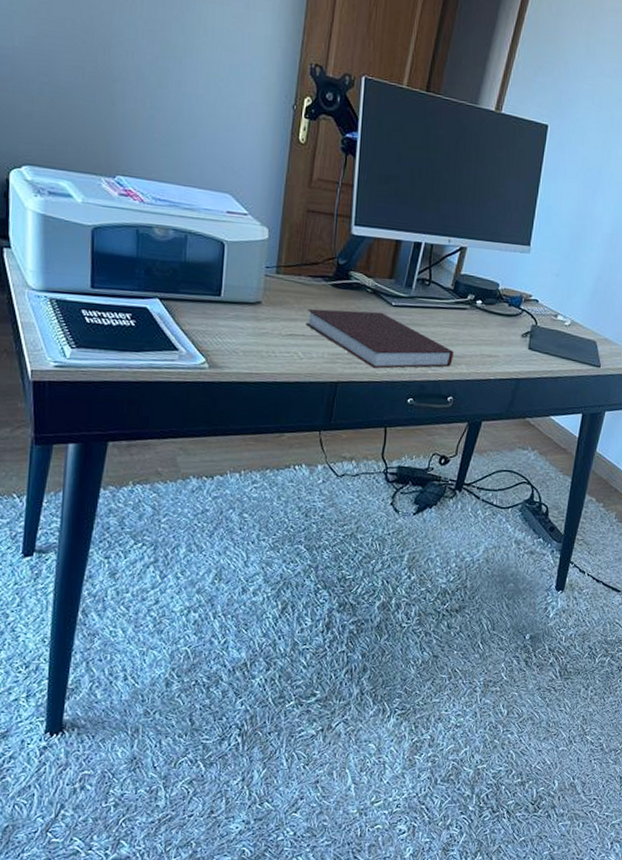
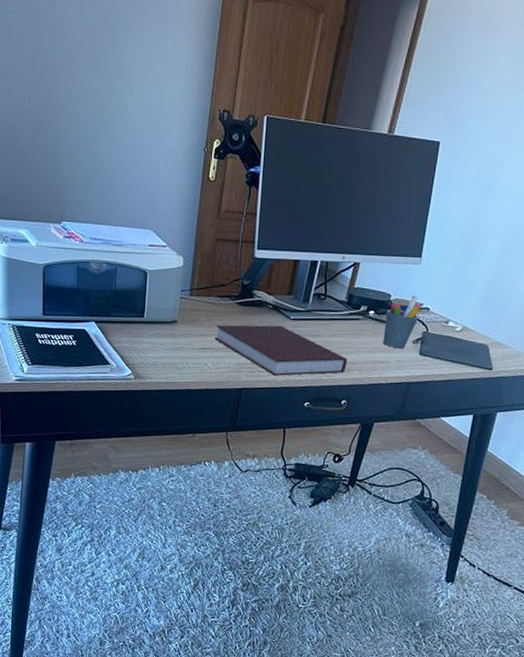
pen holder: none [491,285,530,343] -> present [383,294,422,349]

